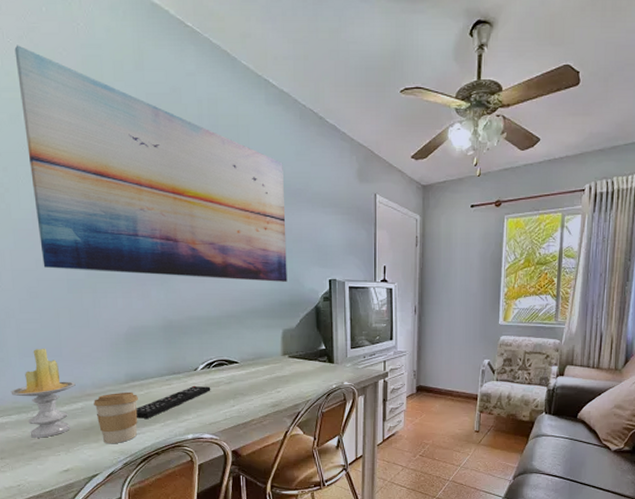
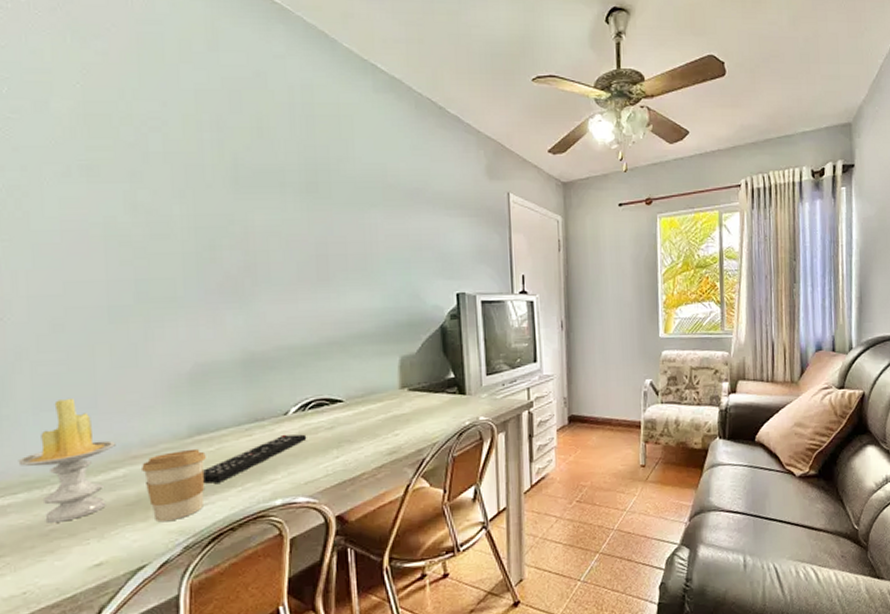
wall art: present [14,45,287,282] -> none [44,18,405,299]

